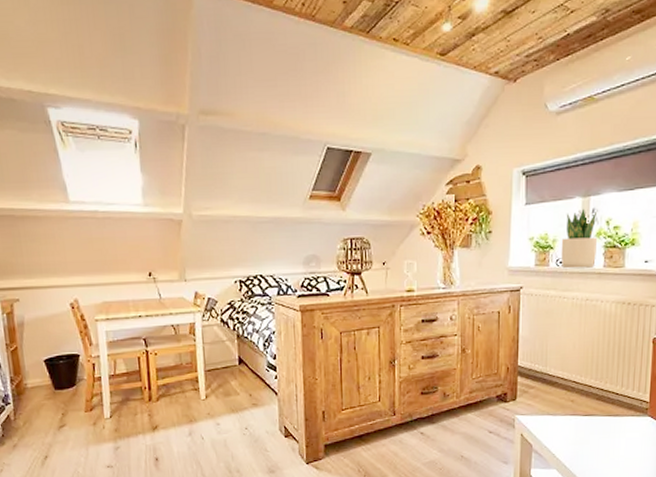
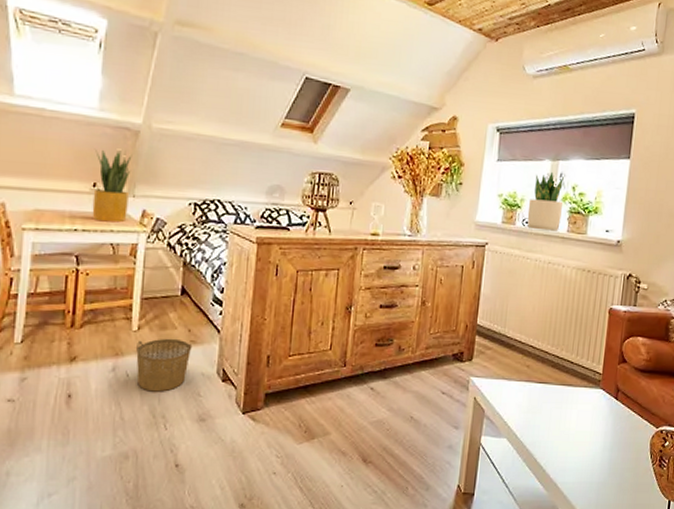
planter: none [146,240,182,307] -> present [92,150,133,223]
basket: none [207,403,255,451] -> present [136,338,193,392]

